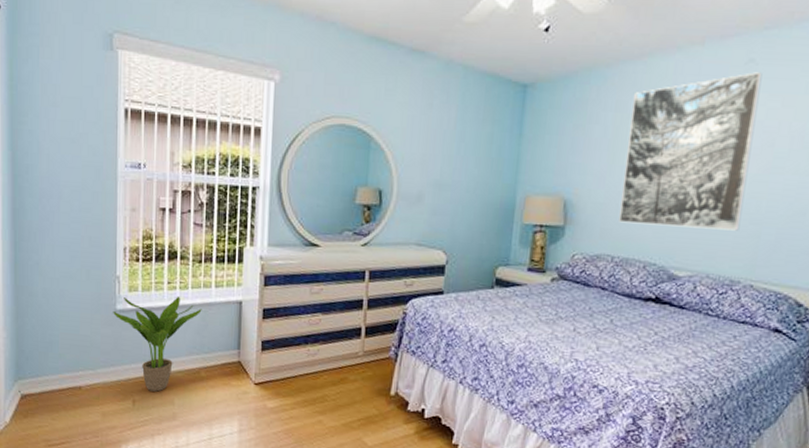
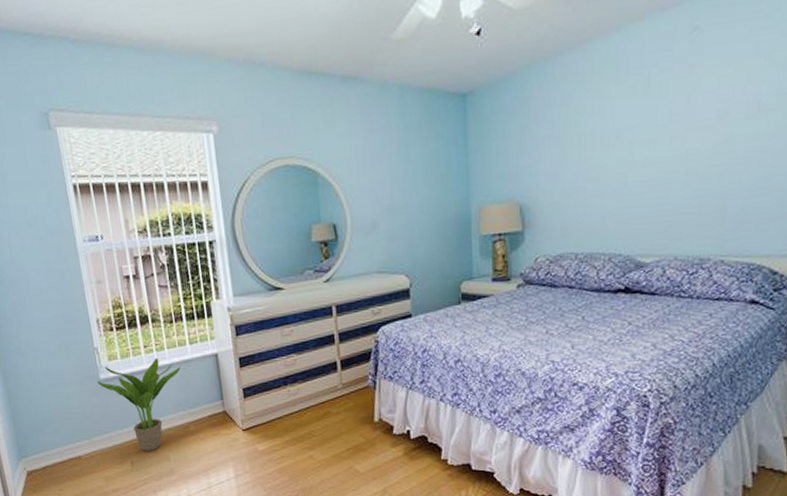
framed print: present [619,72,762,231] -> none [578,39,709,219]

